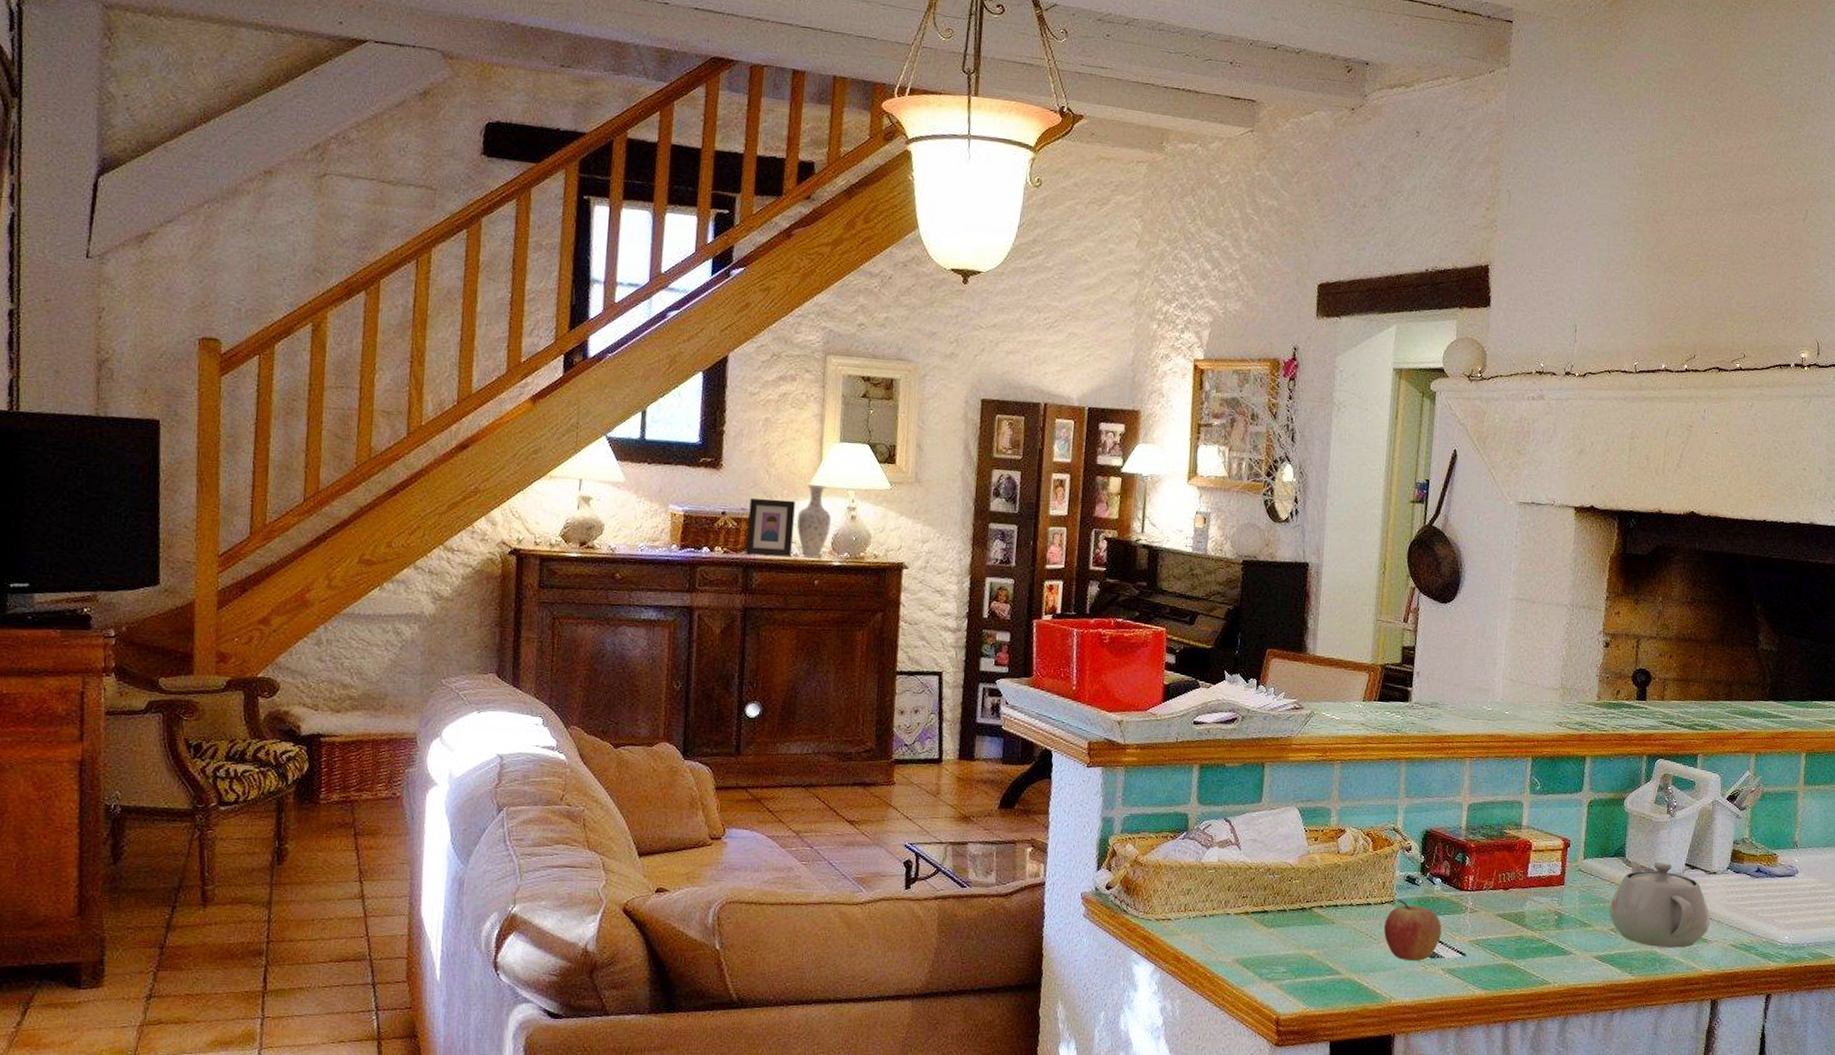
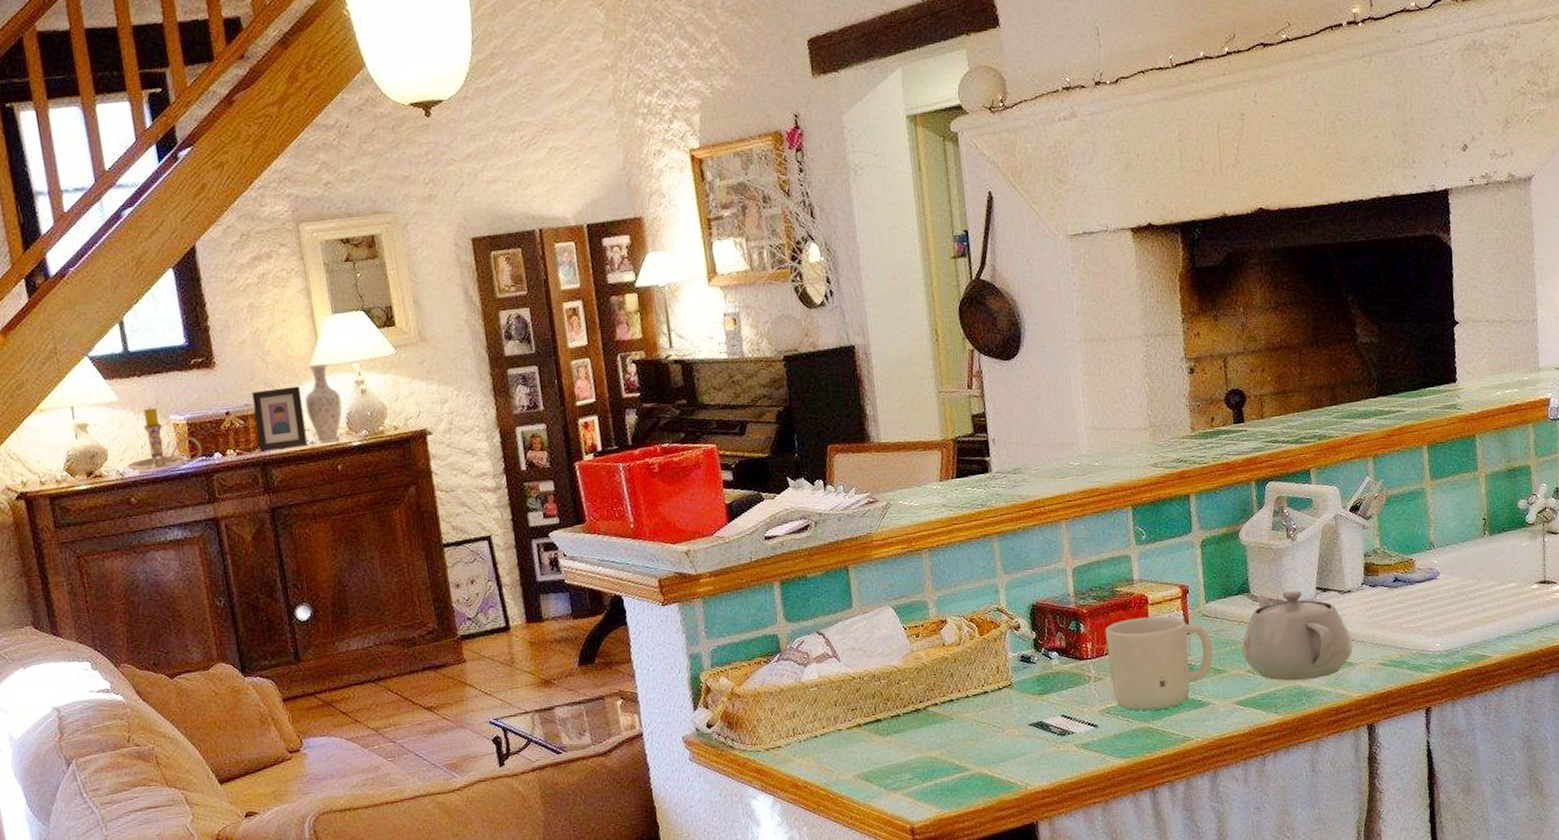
candlestick: none [620,493,693,556] -> present [127,406,203,474]
fruit: present [1383,899,1442,961] -> none [1005,681,1068,744]
mug: none [1485,860,1583,951] -> present [1105,616,1212,711]

